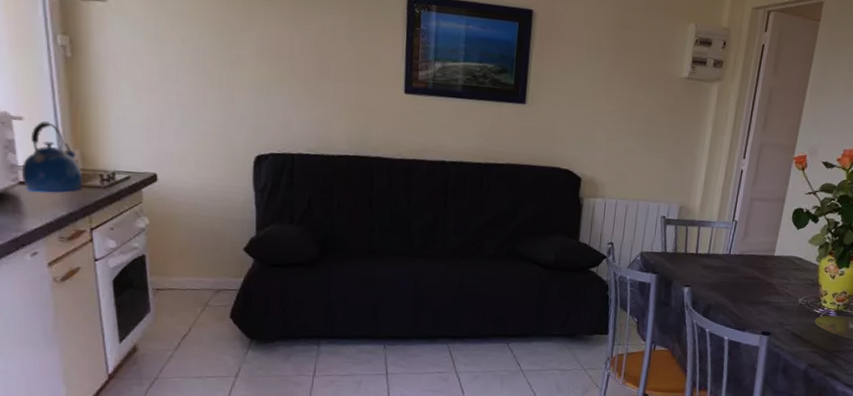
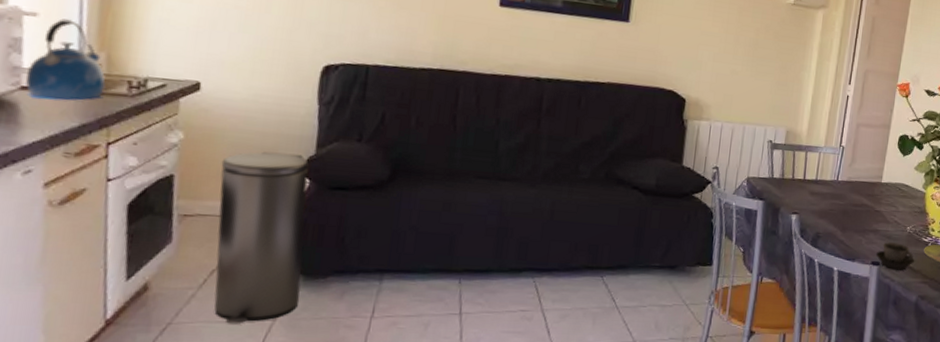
pedal bin: none [181,234,255,380] -> present [214,151,309,324]
cup: none [766,313,806,340] -> present [875,242,915,271]

